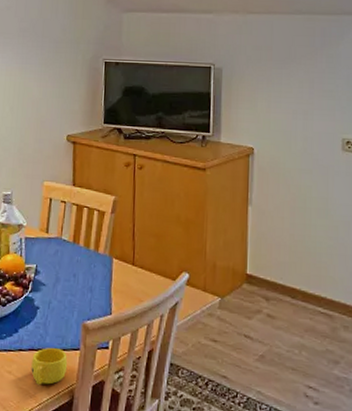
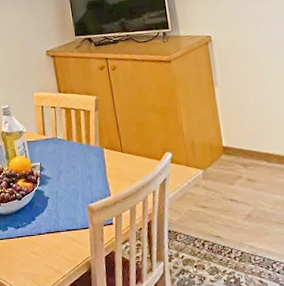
cup: present [31,348,68,385] -> none [50,229,82,261]

